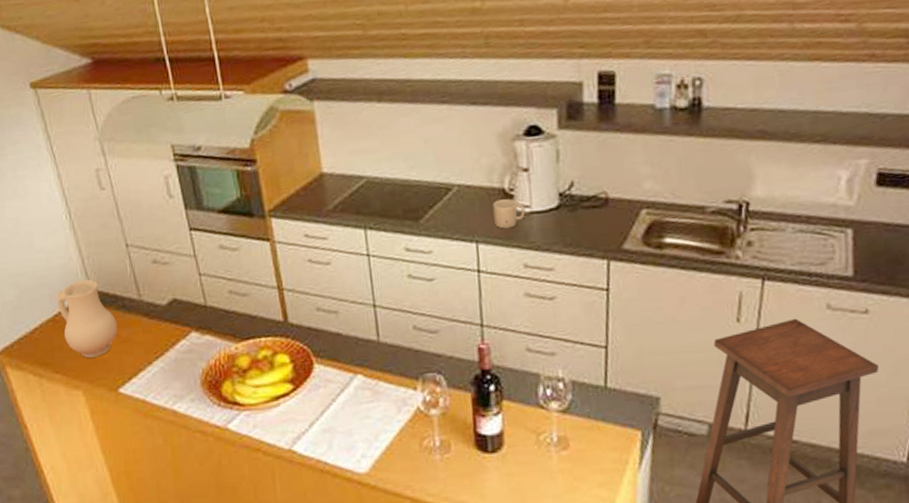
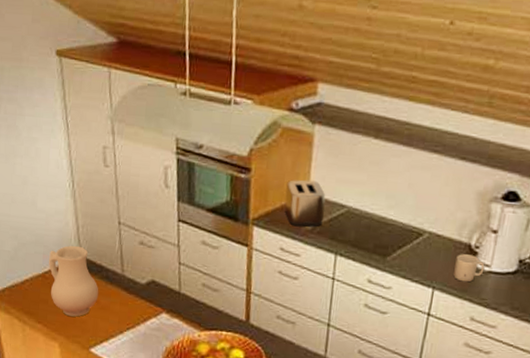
toaster: none [297,157,344,209] -> present [284,179,326,227]

